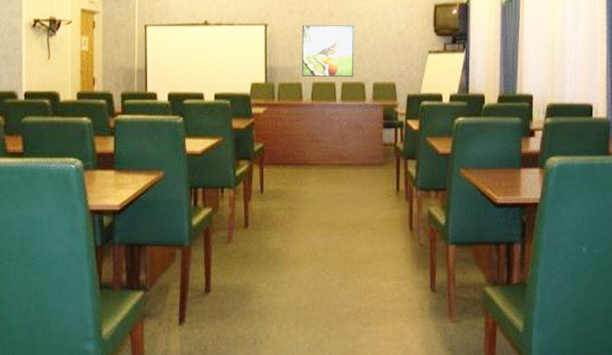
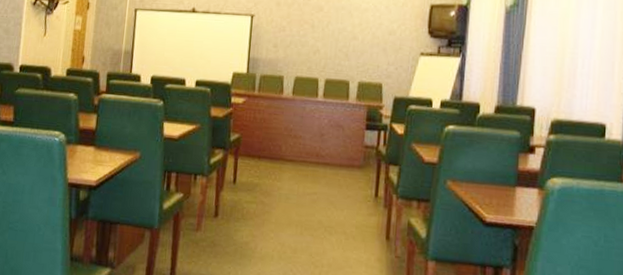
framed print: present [301,25,354,77] -> none [284,18,343,74]

